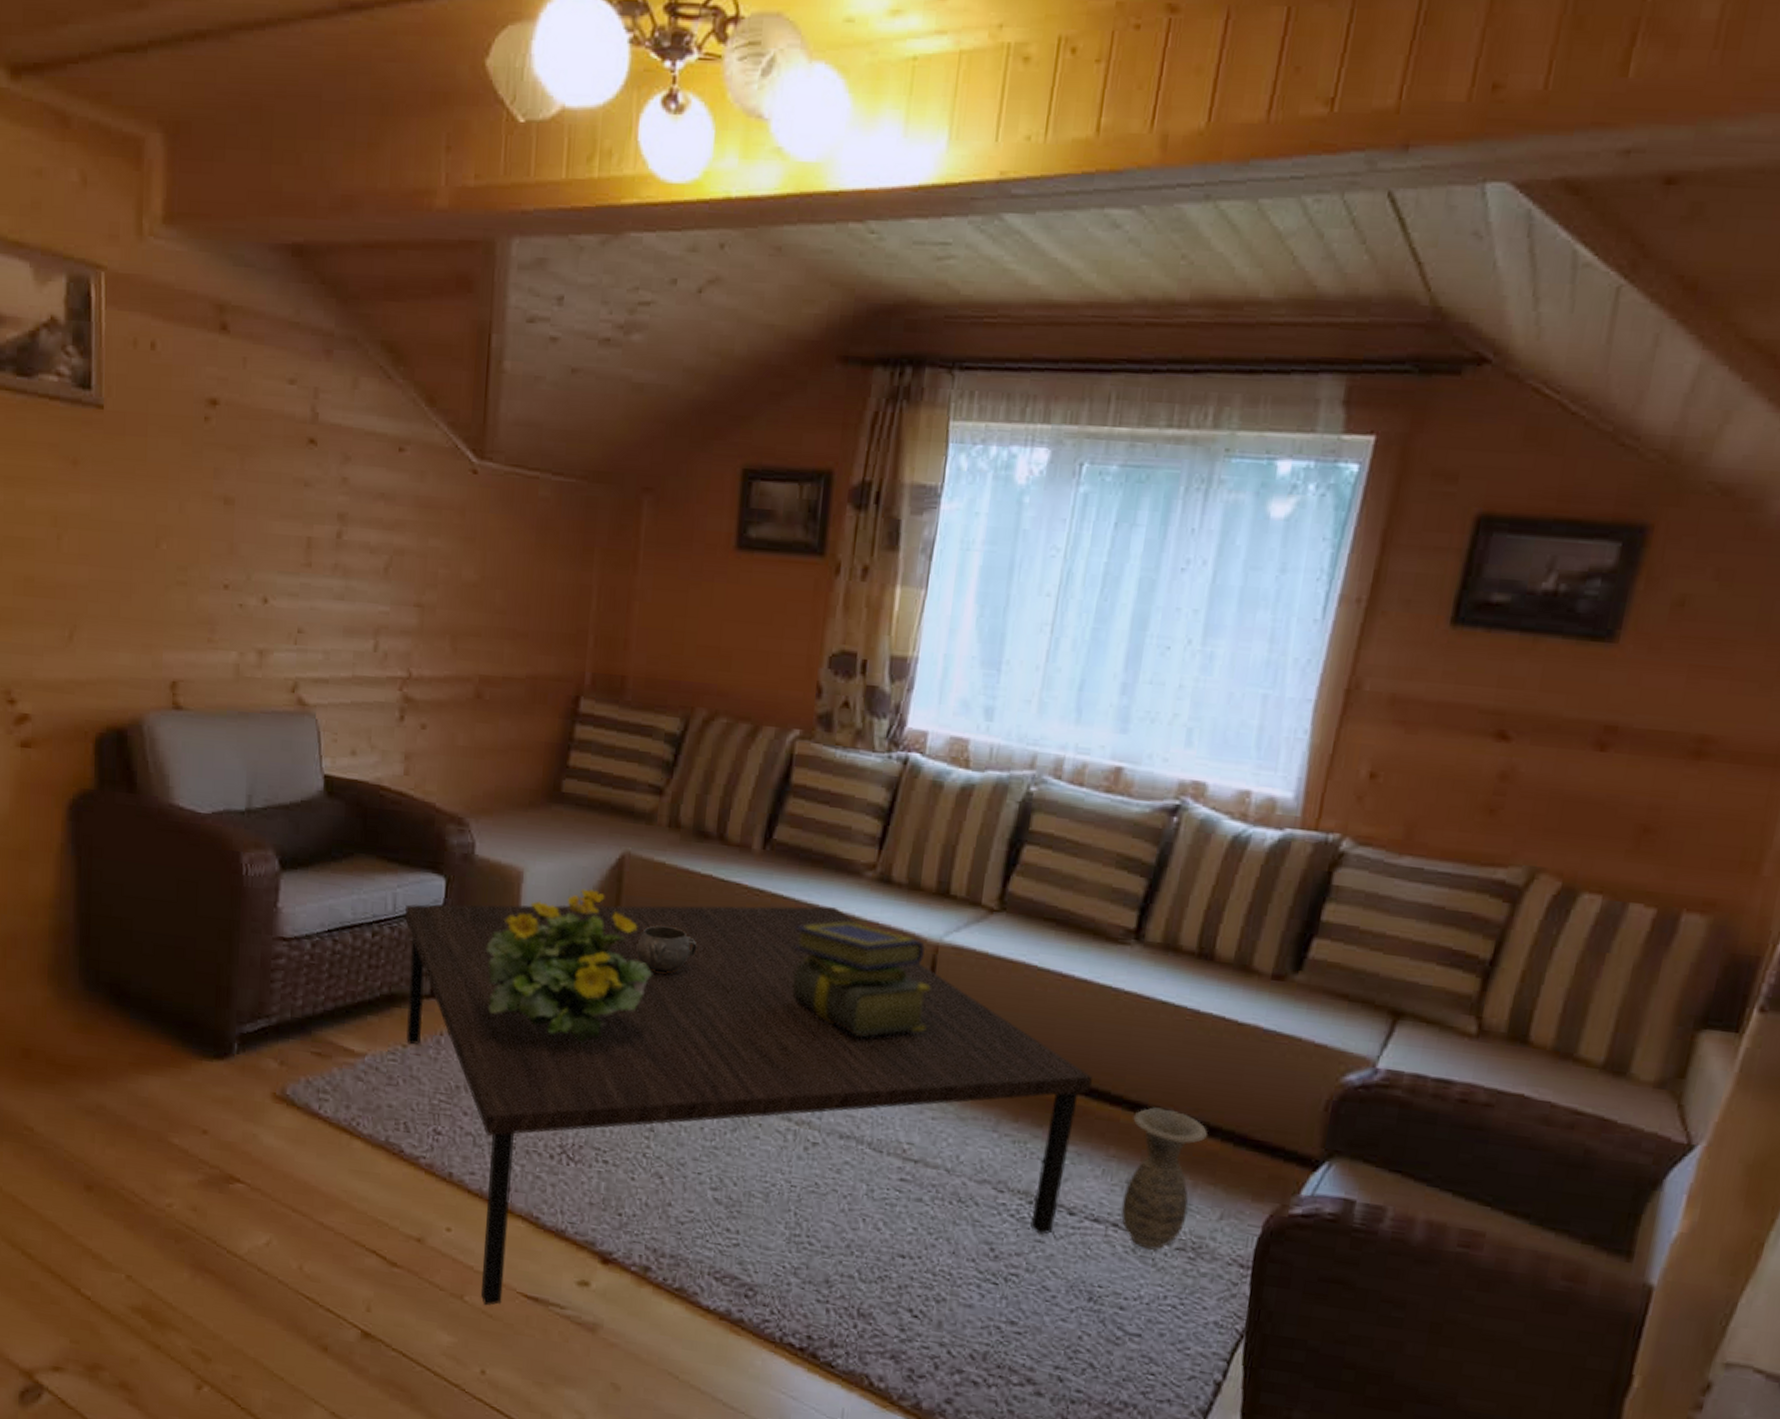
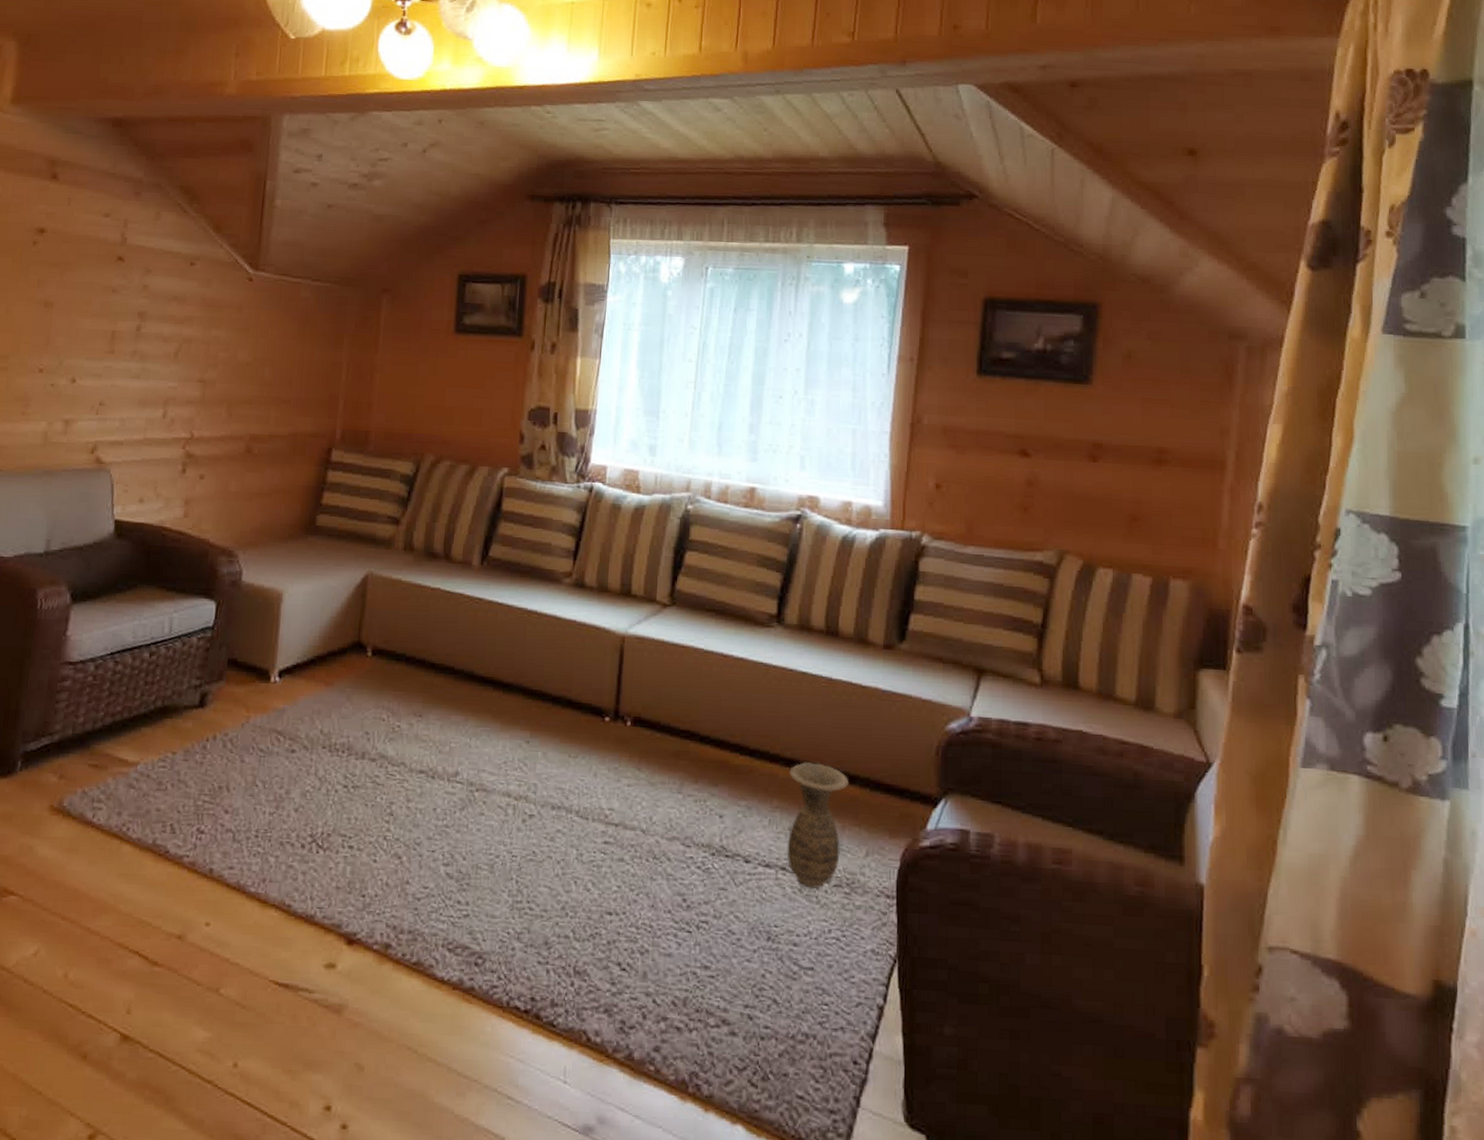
coffee table: present [405,903,1092,1306] -> none [176,609,754,997]
flowering plant: present [487,889,652,1043] -> none [249,605,391,739]
decorative bowl: present [636,925,698,973] -> none [377,632,429,673]
stack of books: present [792,921,930,1037] -> none [508,621,620,718]

